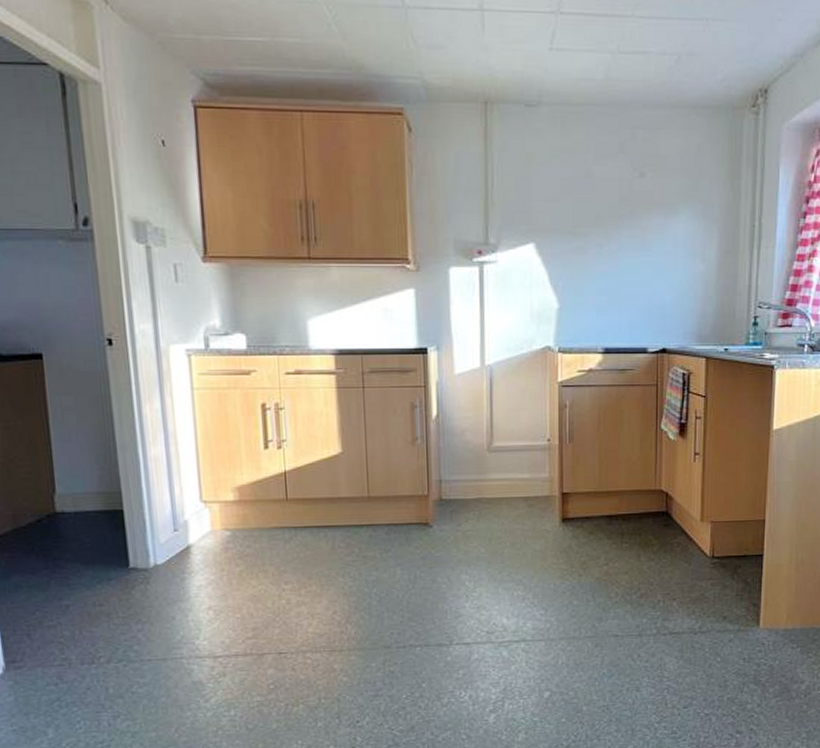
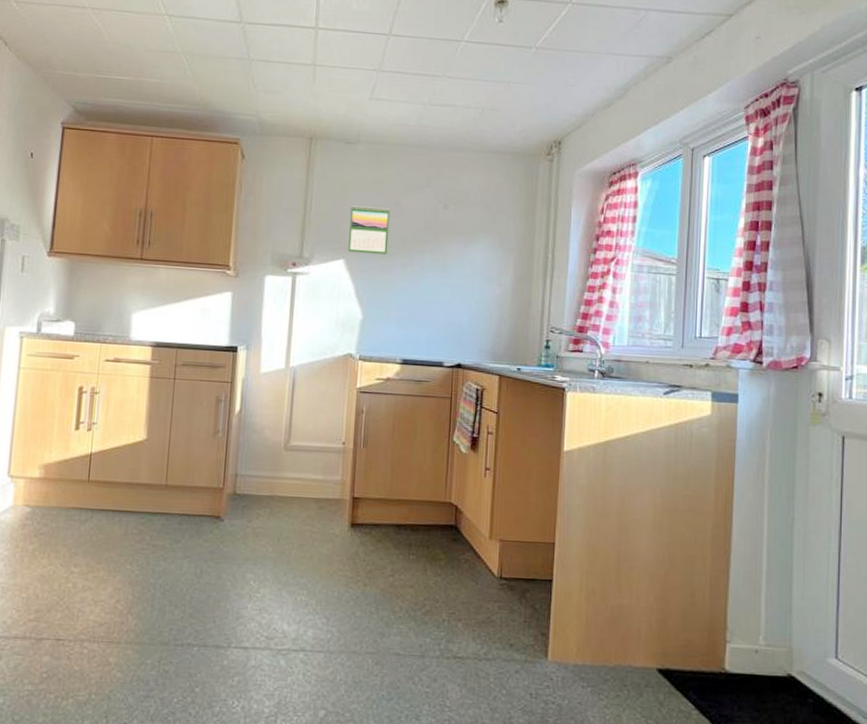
calendar: none [537,180,581,235] -> present [348,205,390,255]

